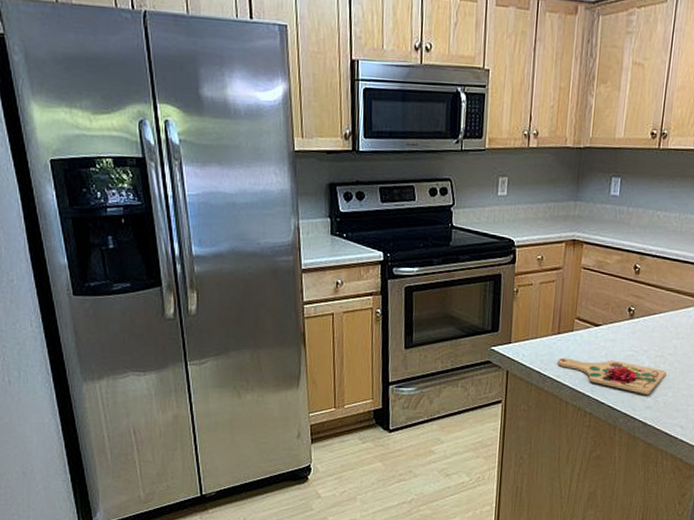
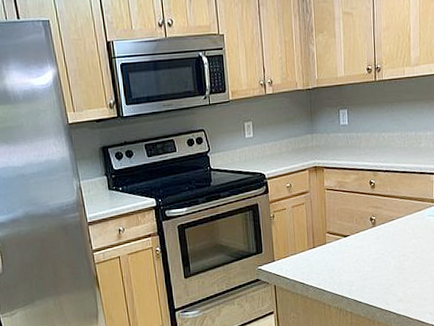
cutting board: present [558,358,667,394] -> none [317,263,411,290]

